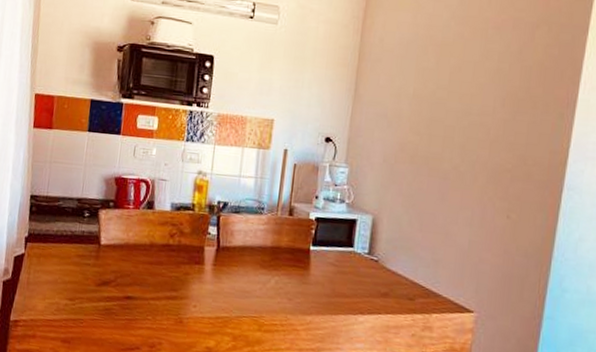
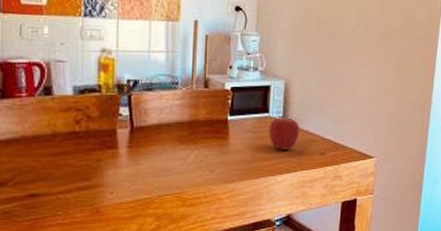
apple: none [351,253,386,290] -> present [268,117,300,150]

